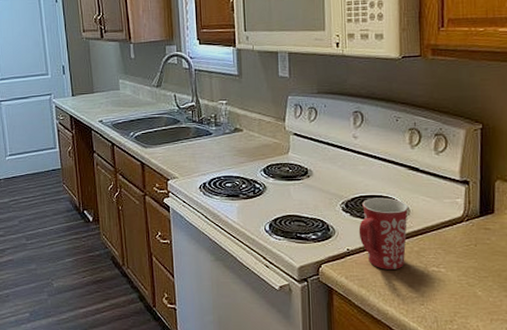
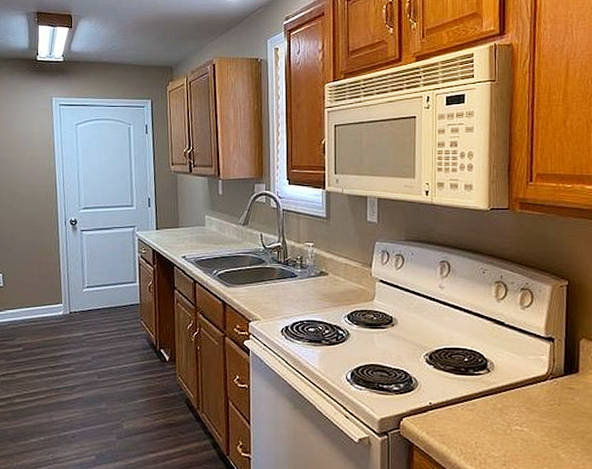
mug: present [358,197,409,269] -> none [442,350,494,426]

